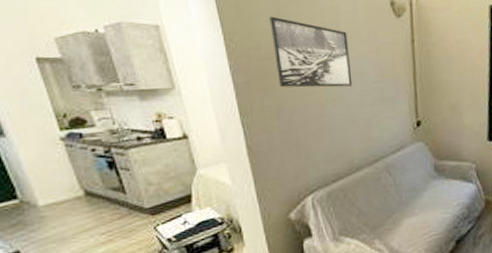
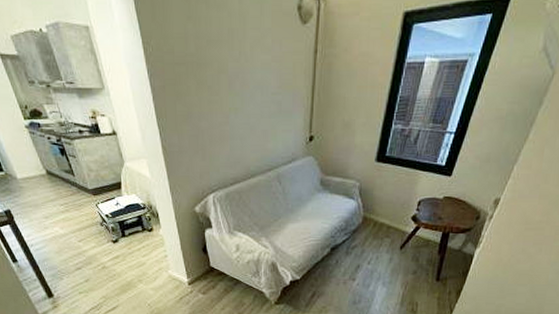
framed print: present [269,16,353,88] -> none [181,19,254,97]

